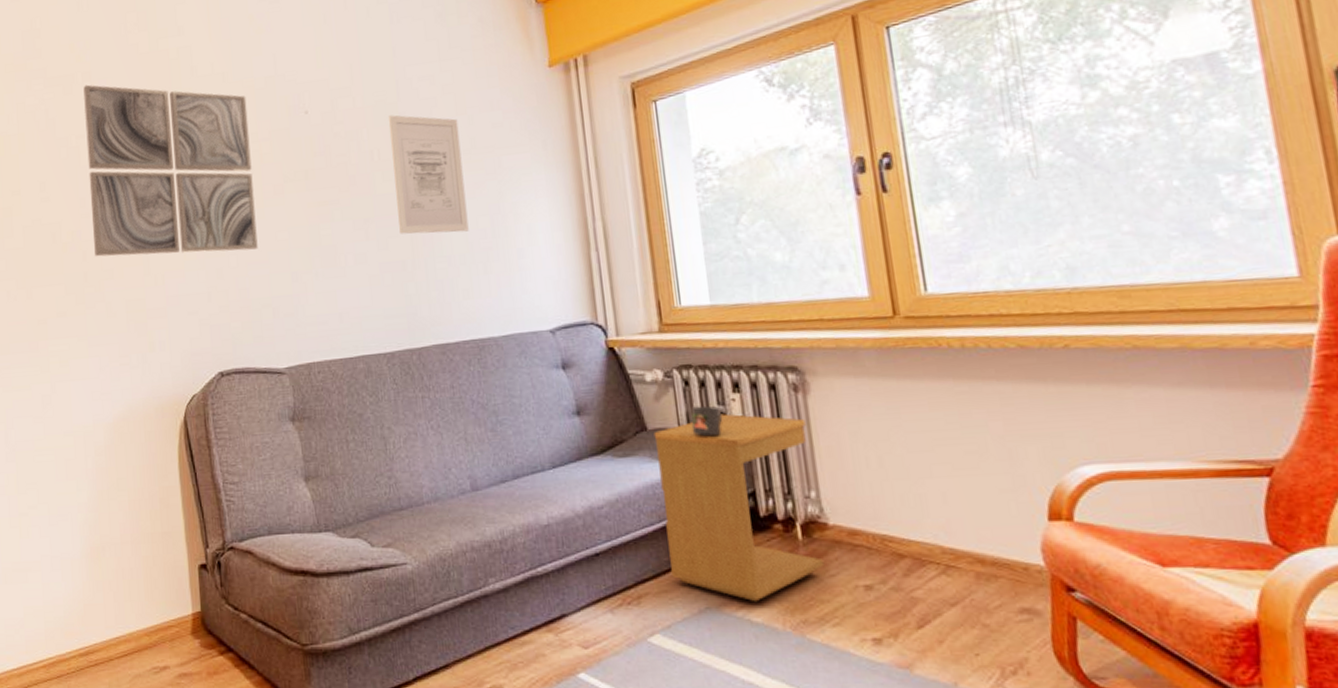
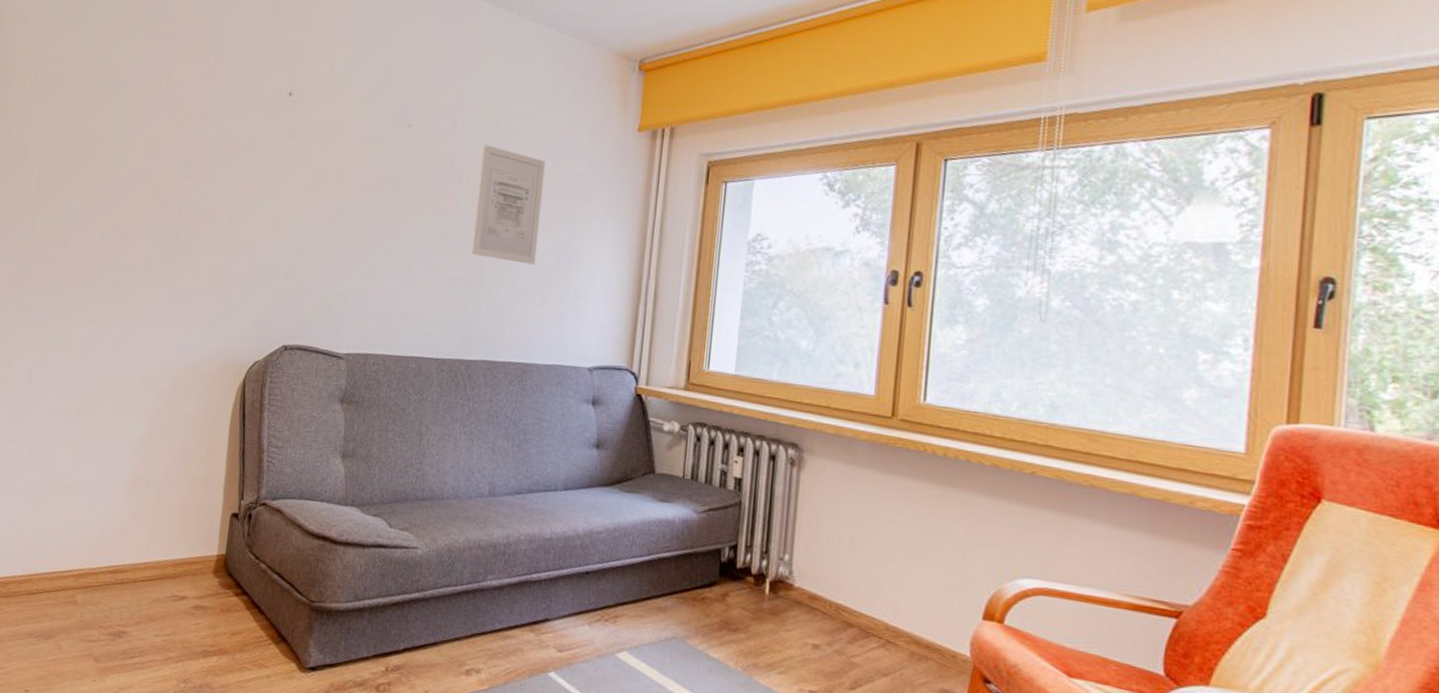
wall art: present [83,84,258,257] -> none [190,57,357,241]
side table: present [653,413,825,602] -> none [648,472,794,641]
mug: present [691,405,723,436] -> none [694,460,724,491]

